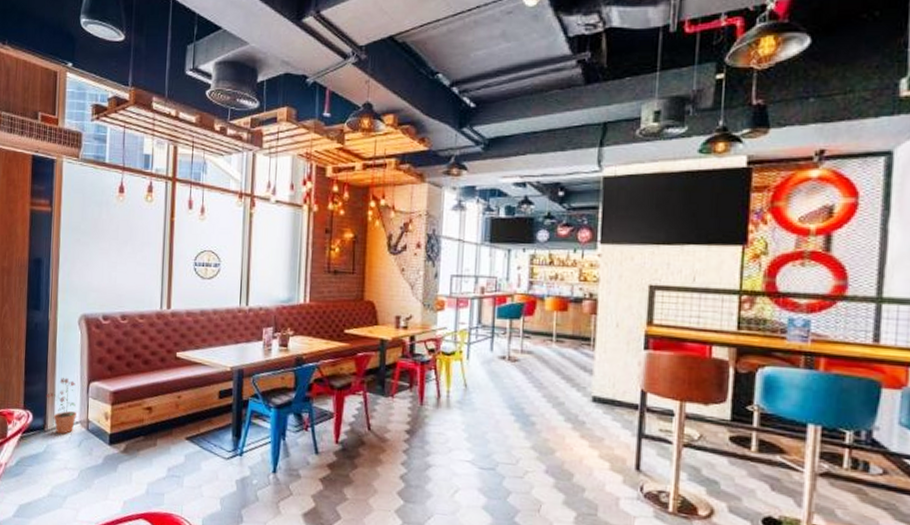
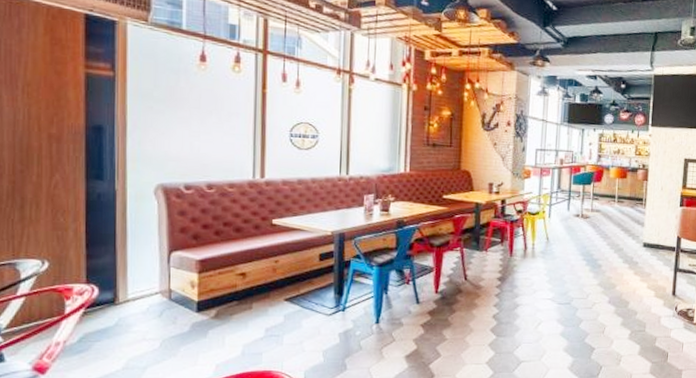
potted plant: present [46,378,77,434] -> none [115,249,155,306]

